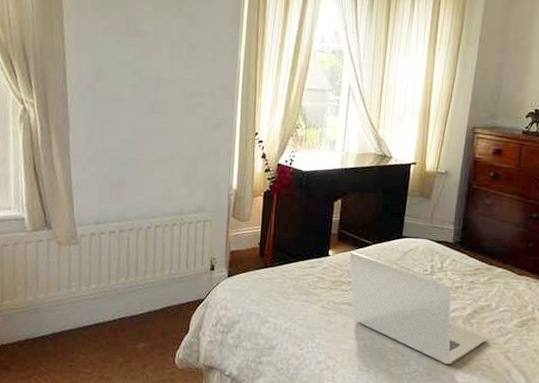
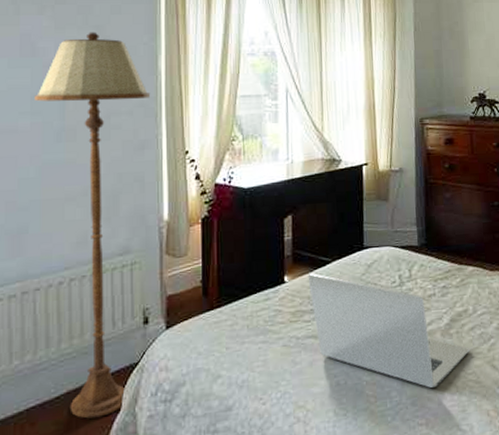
floor lamp: none [136,19,230,335] -> present [35,32,151,419]

